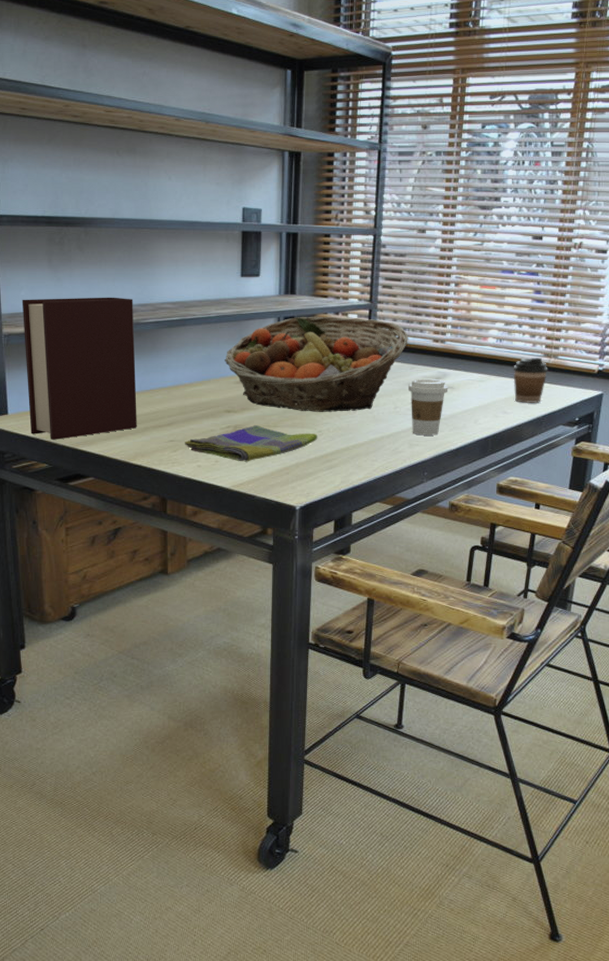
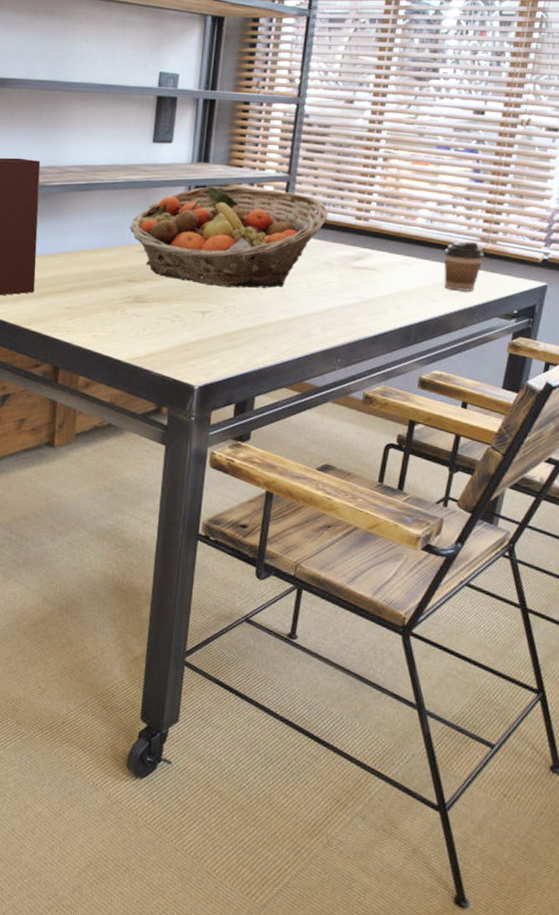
dish towel: present [185,425,318,462] -> none [82,297,223,335]
coffee cup: present [408,378,448,436] -> none [325,258,370,320]

